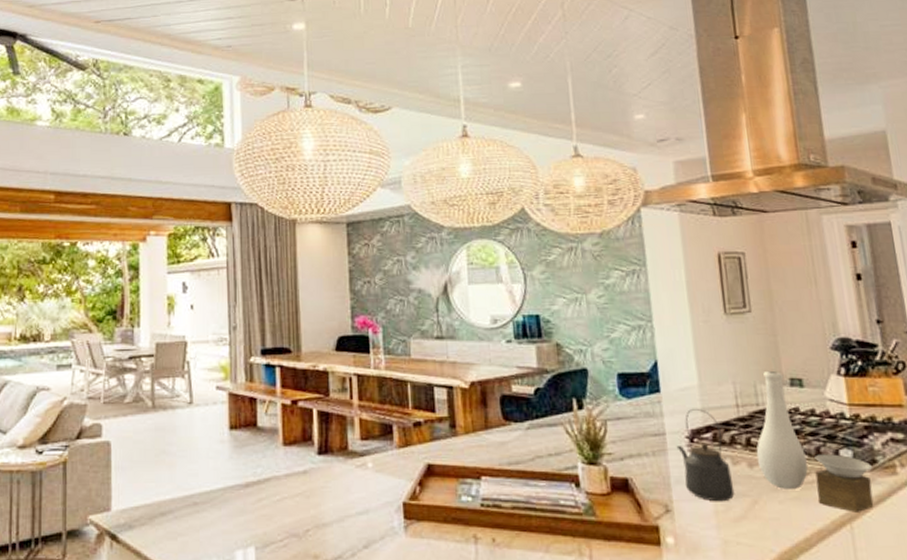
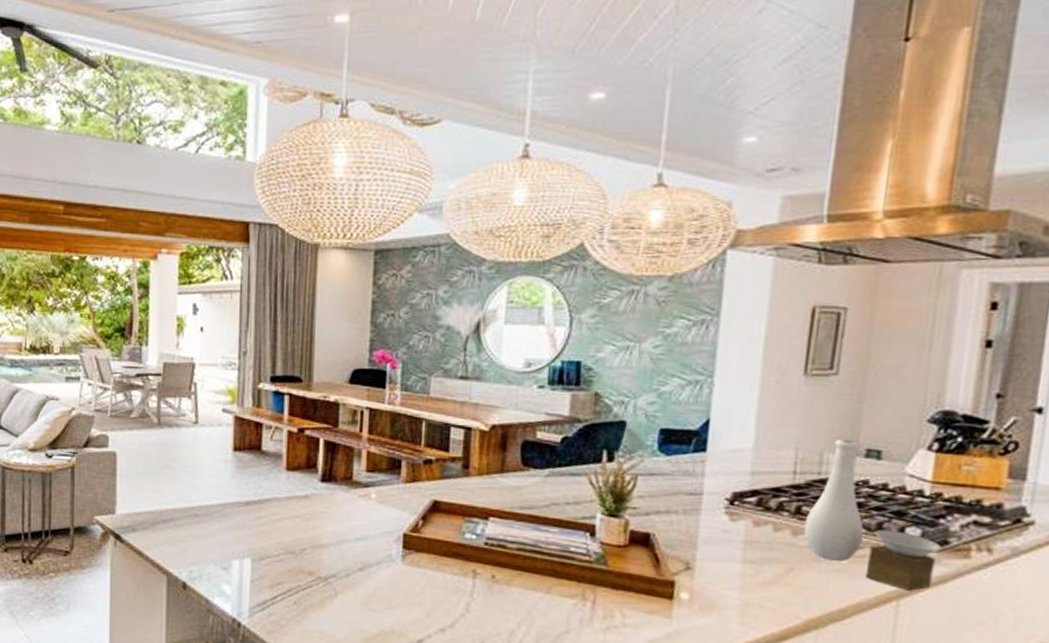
kettle: present [676,408,735,502] -> none [712,470,771,566]

